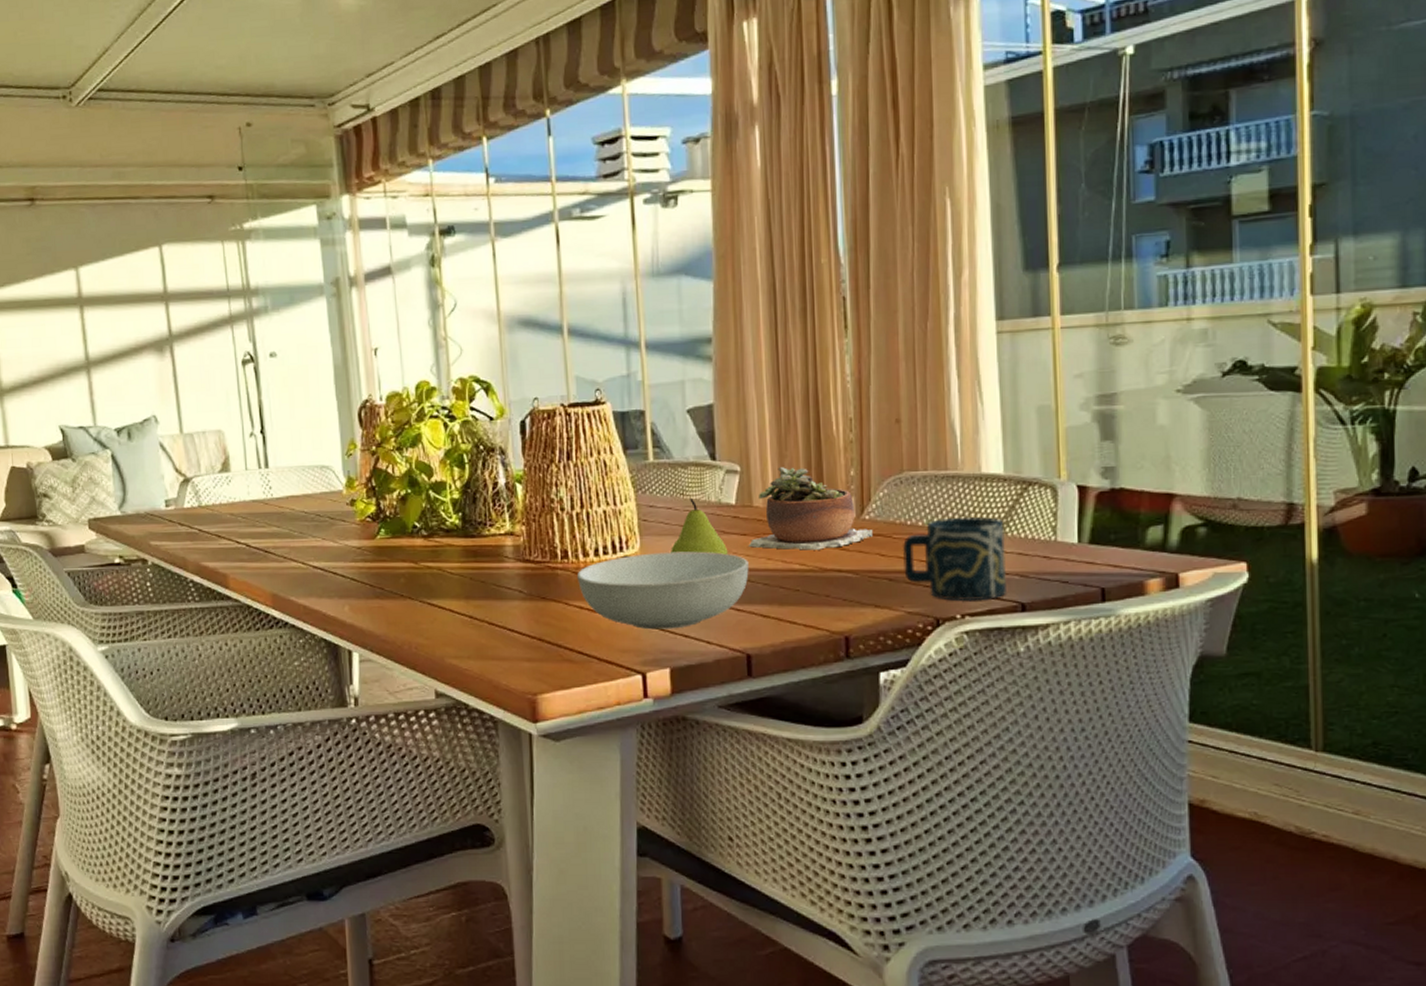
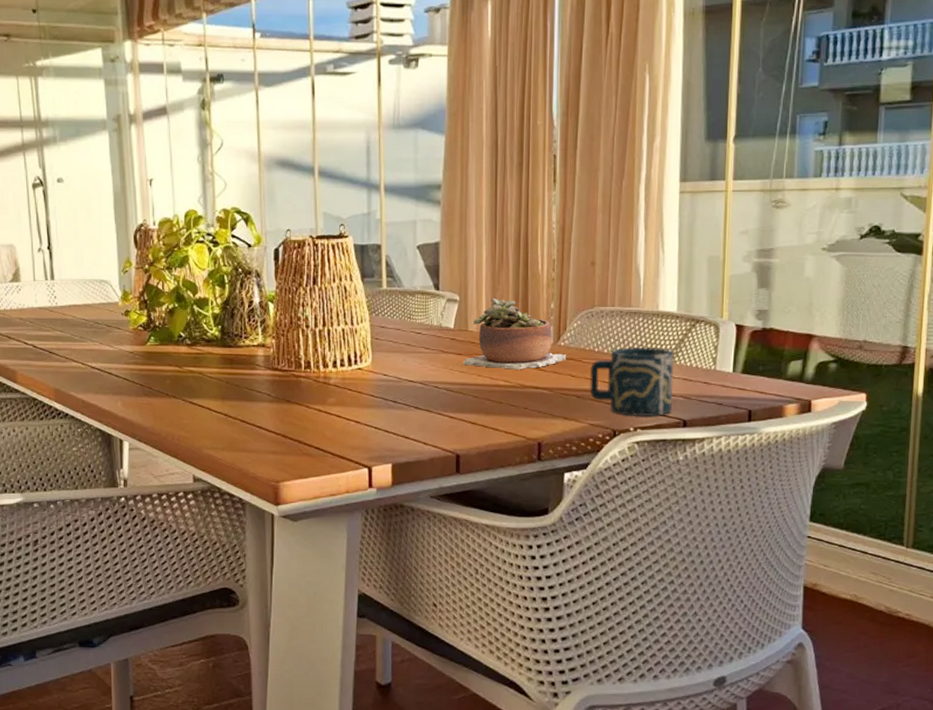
serving bowl: present [576,551,749,630] -> none [317,366,462,431]
fruit: present [671,499,728,555] -> none [397,322,446,370]

